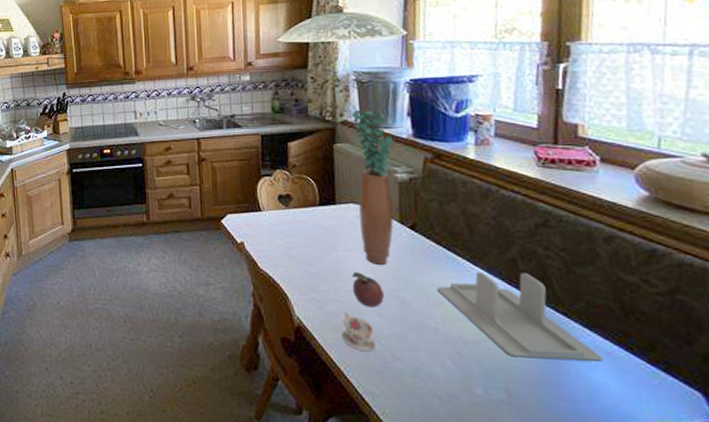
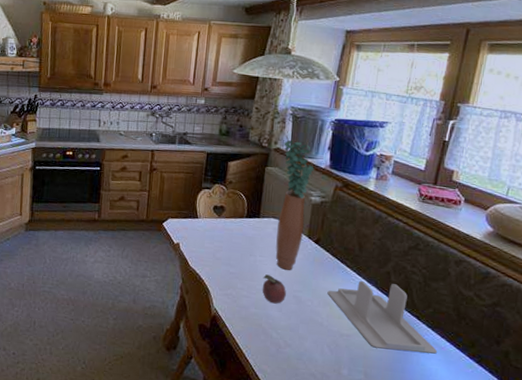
teacup: present [342,312,376,351] -> none [248,306,273,338]

